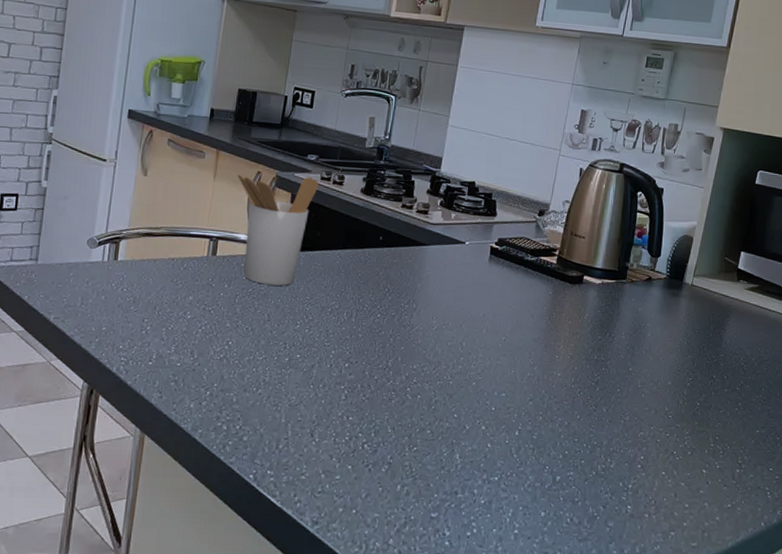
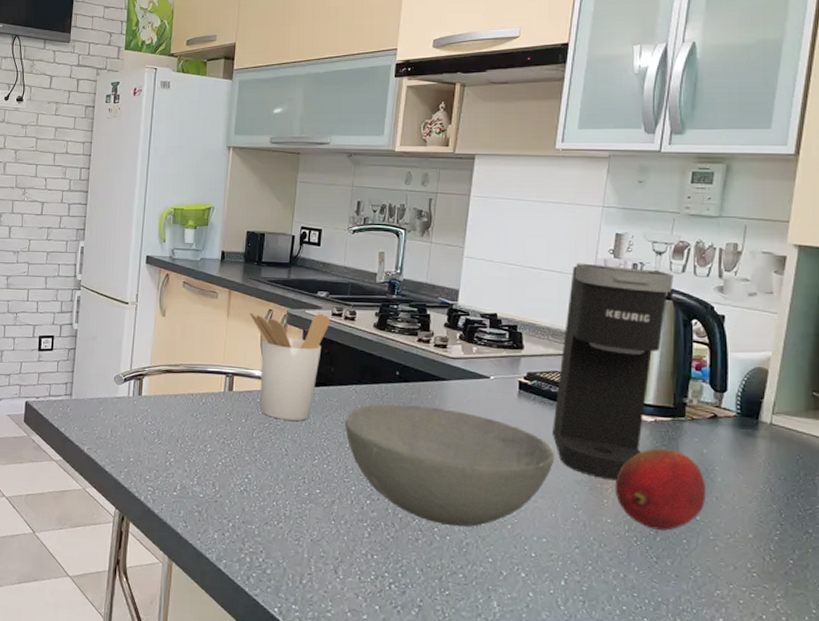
bowl: none [328,269,518,386] -> present [345,404,555,527]
coffee maker: none [517,136,626,338] -> present [553,263,673,481]
fruit: none [565,307,639,381] -> present [615,448,707,531]

